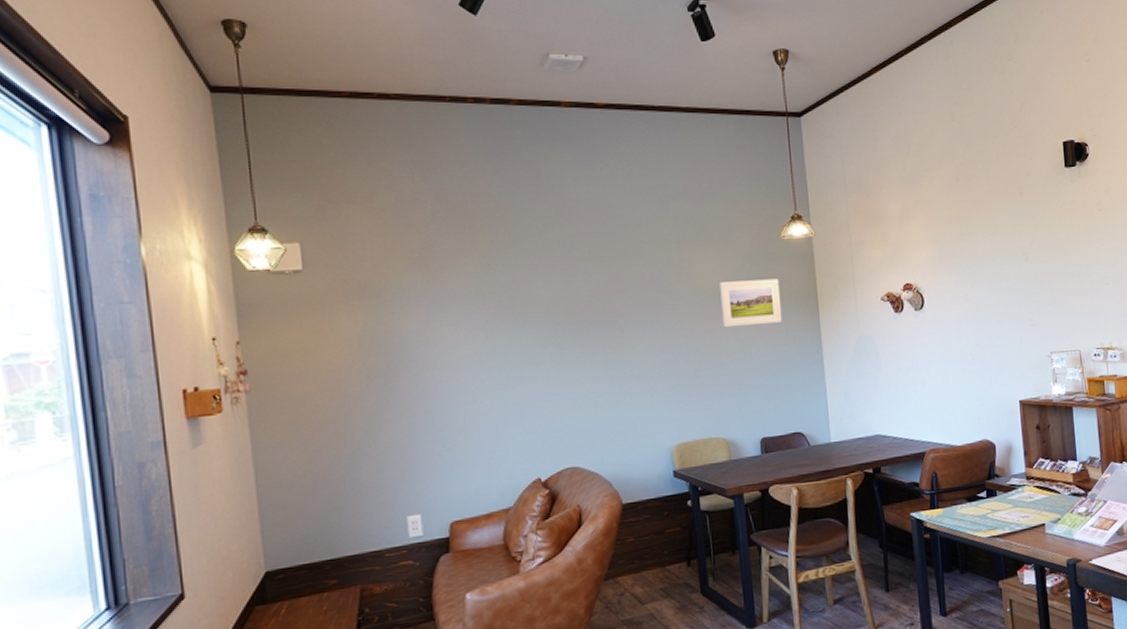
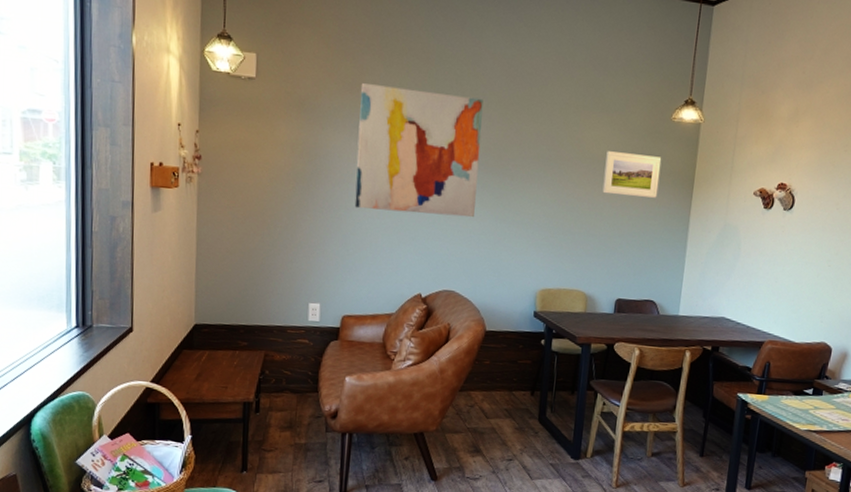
wall art: none [432,250,586,396] -> present [354,83,484,218]

